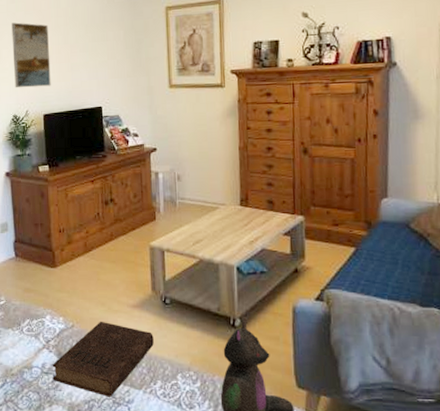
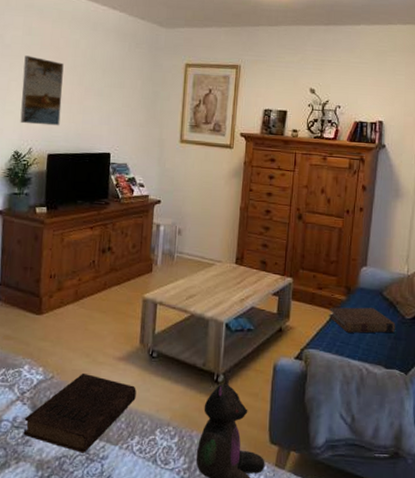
book: none [348,242,430,270] -> present [328,307,396,333]

